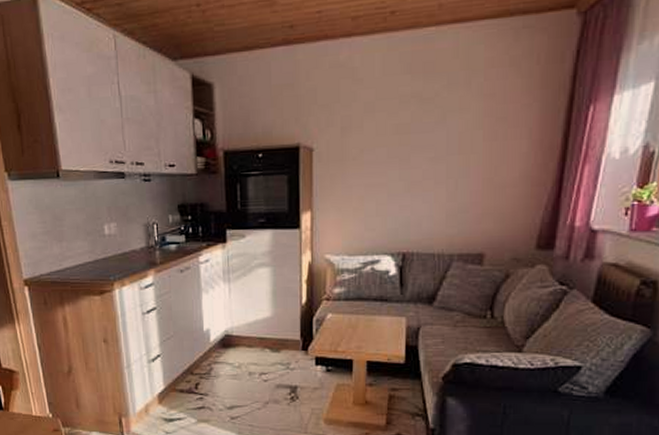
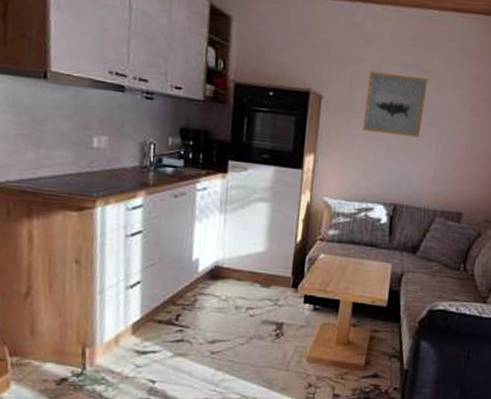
wall art: none [360,108,430,179] -> present [362,71,428,138]

